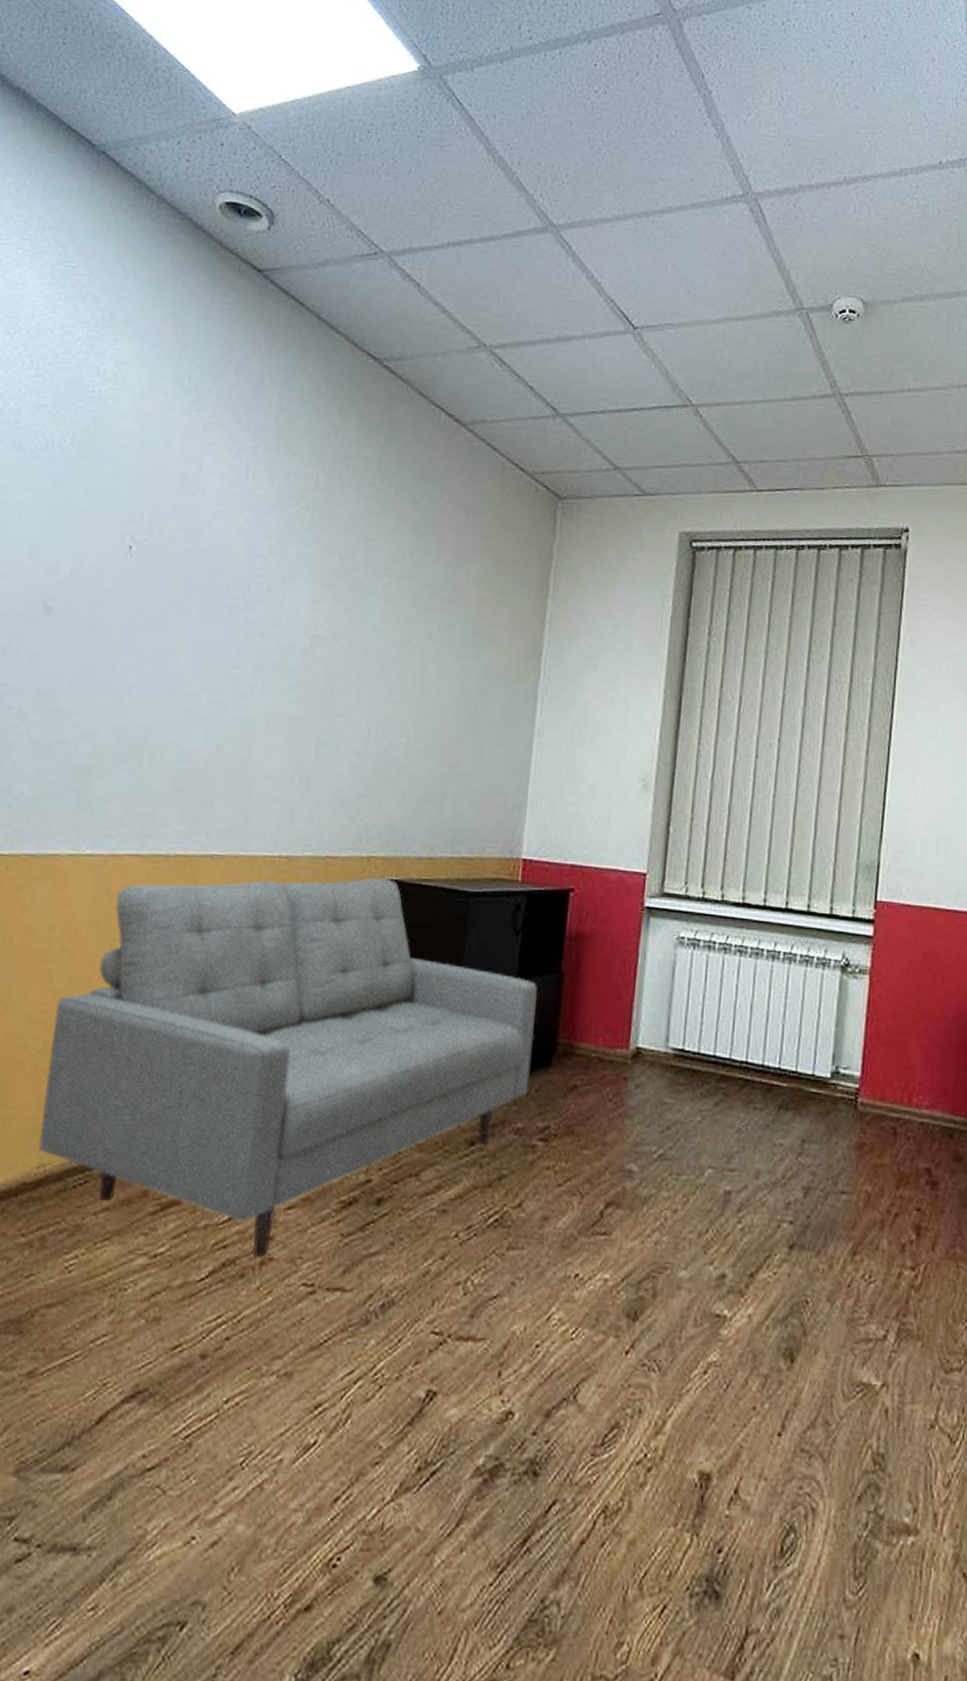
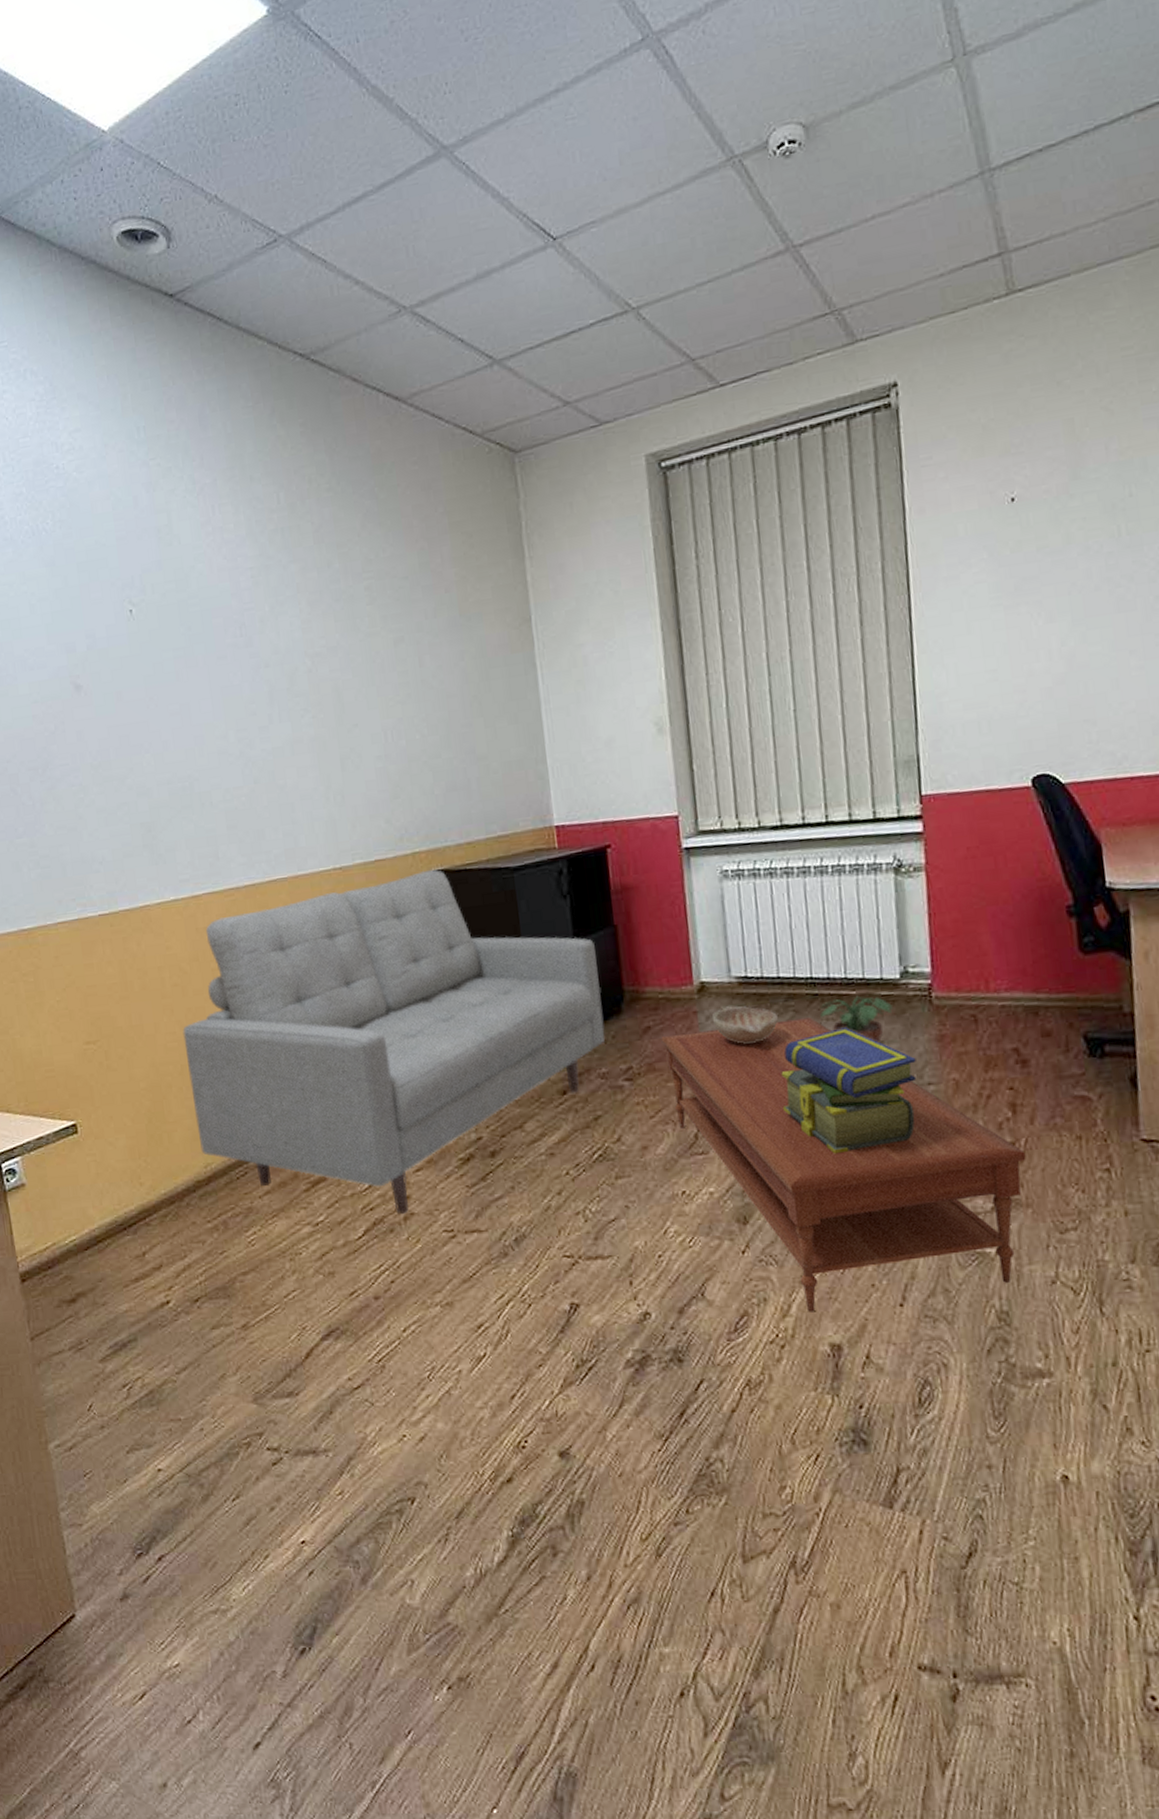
coffee table: none [584,1098,923,1432] -> present [661,1017,1026,1313]
decorative bowl: none [641,1078,708,1121] -> present [711,1006,779,1044]
stack of books: none [695,1119,833,1255] -> present [781,1027,917,1154]
potted plant: none [749,1089,820,1143] -> present [820,996,894,1044]

